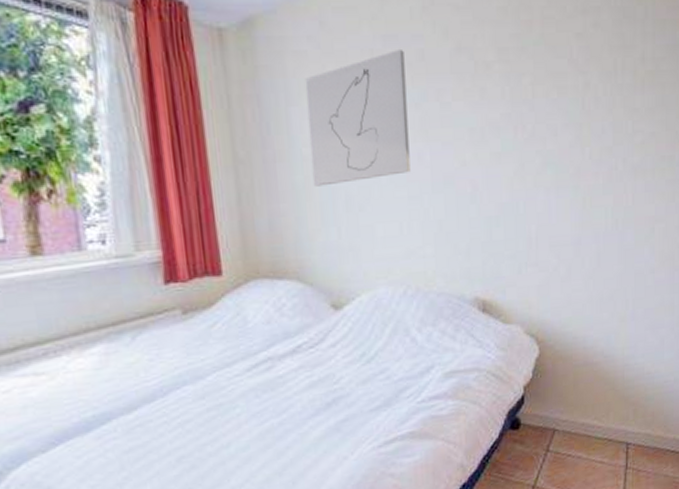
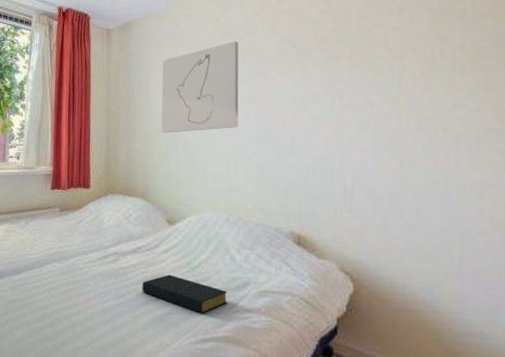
hardback book: none [307,372,411,413] -> present [142,274,228,314]

